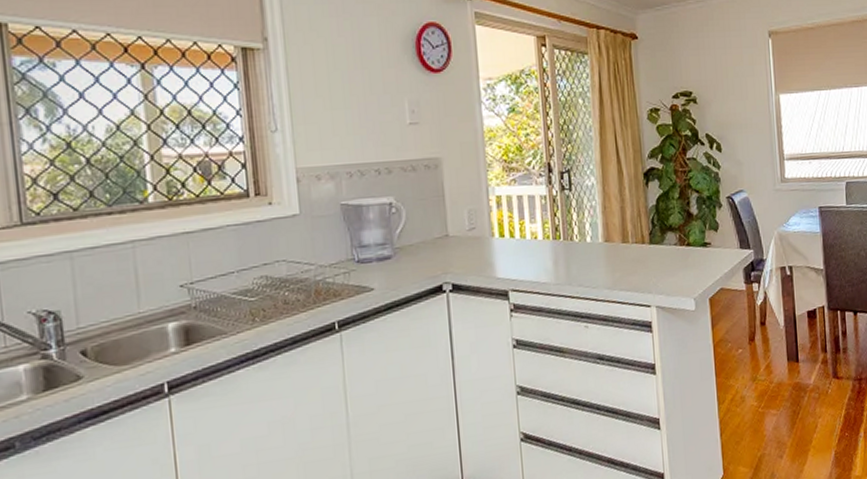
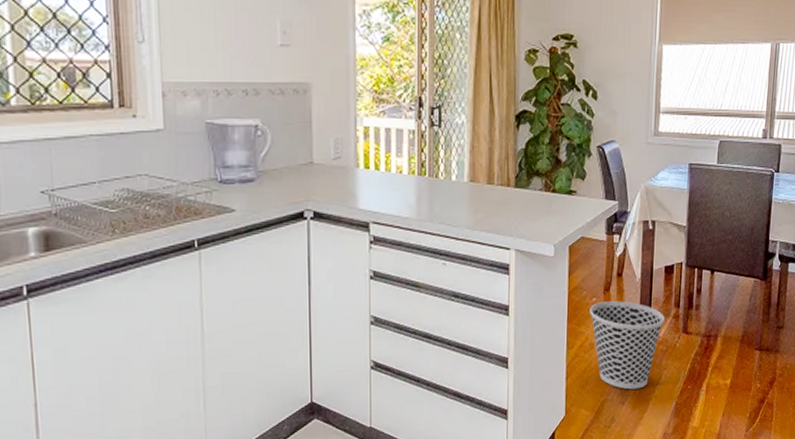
wastebasket: none [737,350,813,442] -> present [590,301,664,390]

